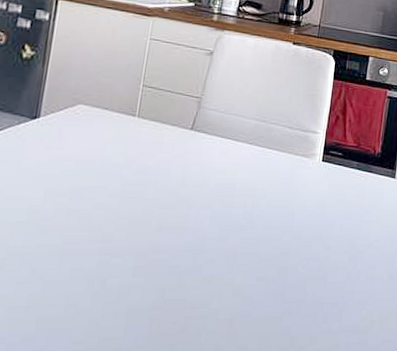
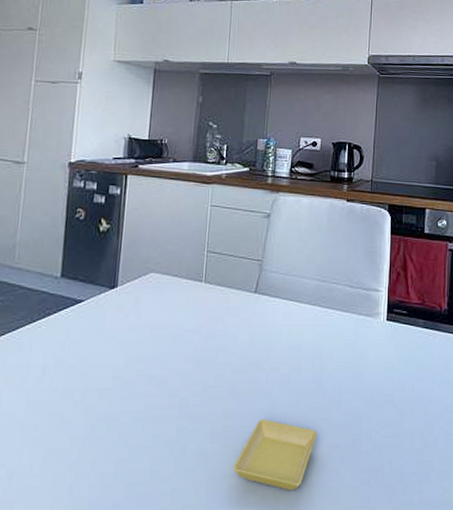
saucer: none [155,253,244,322] -> present [233,419,317,491]

